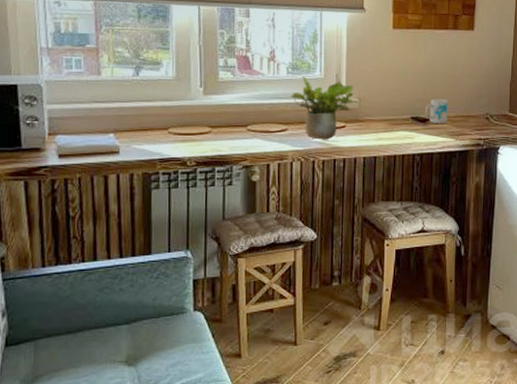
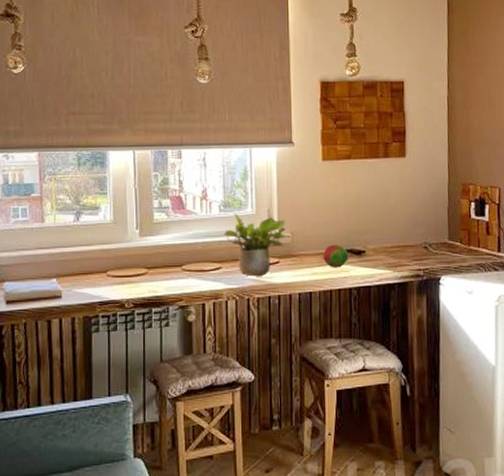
fruit: none [389,111,414,134] -> present [323,244,349,268]
mug: present [425,99,448,123] -> none [360,230,384,255]

